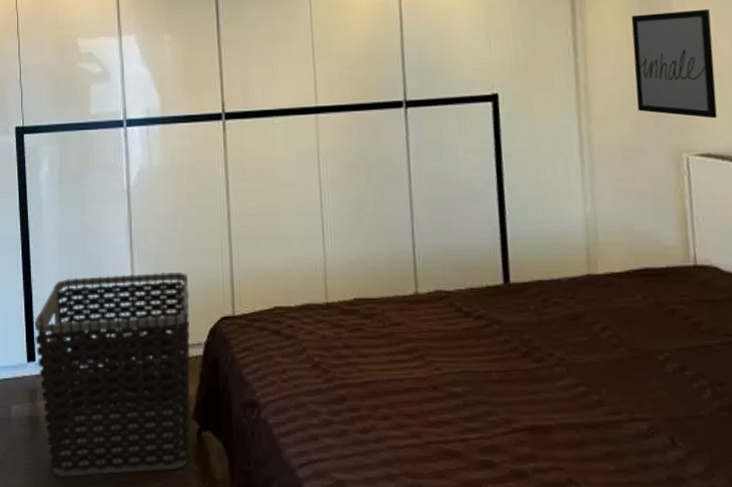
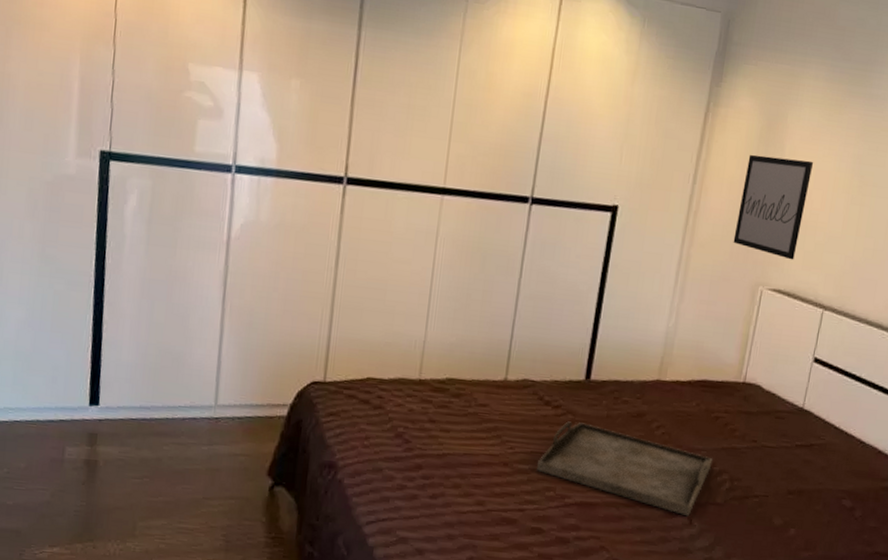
clothes hamper: present [35,271,191,478] -> none [101,324,282,521]
serving tray: none [471,333,682,436] -> present [537,421,713,517]

